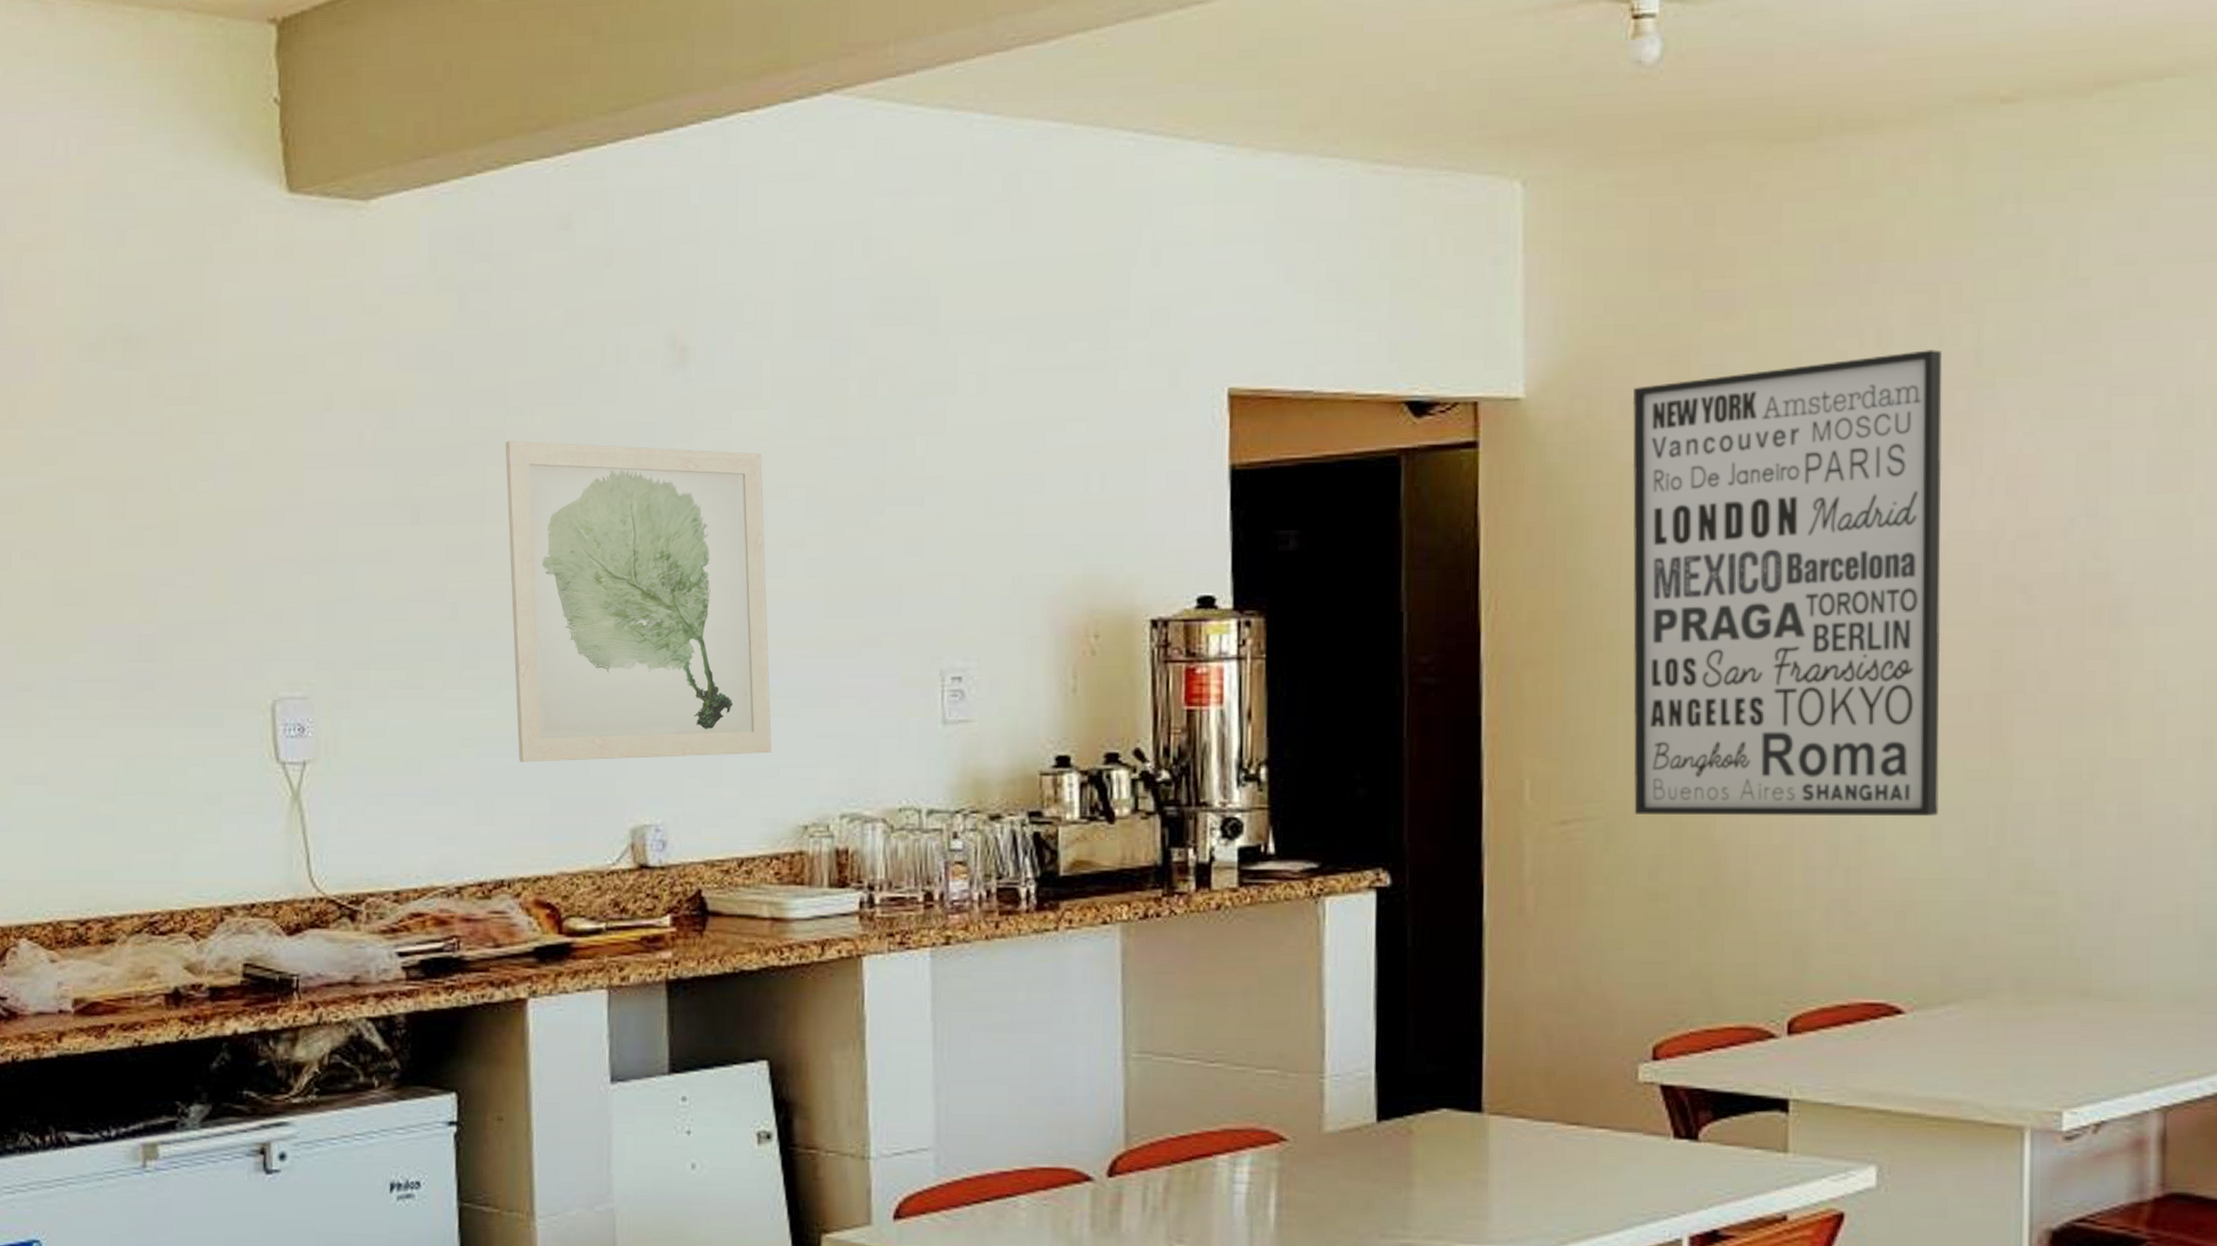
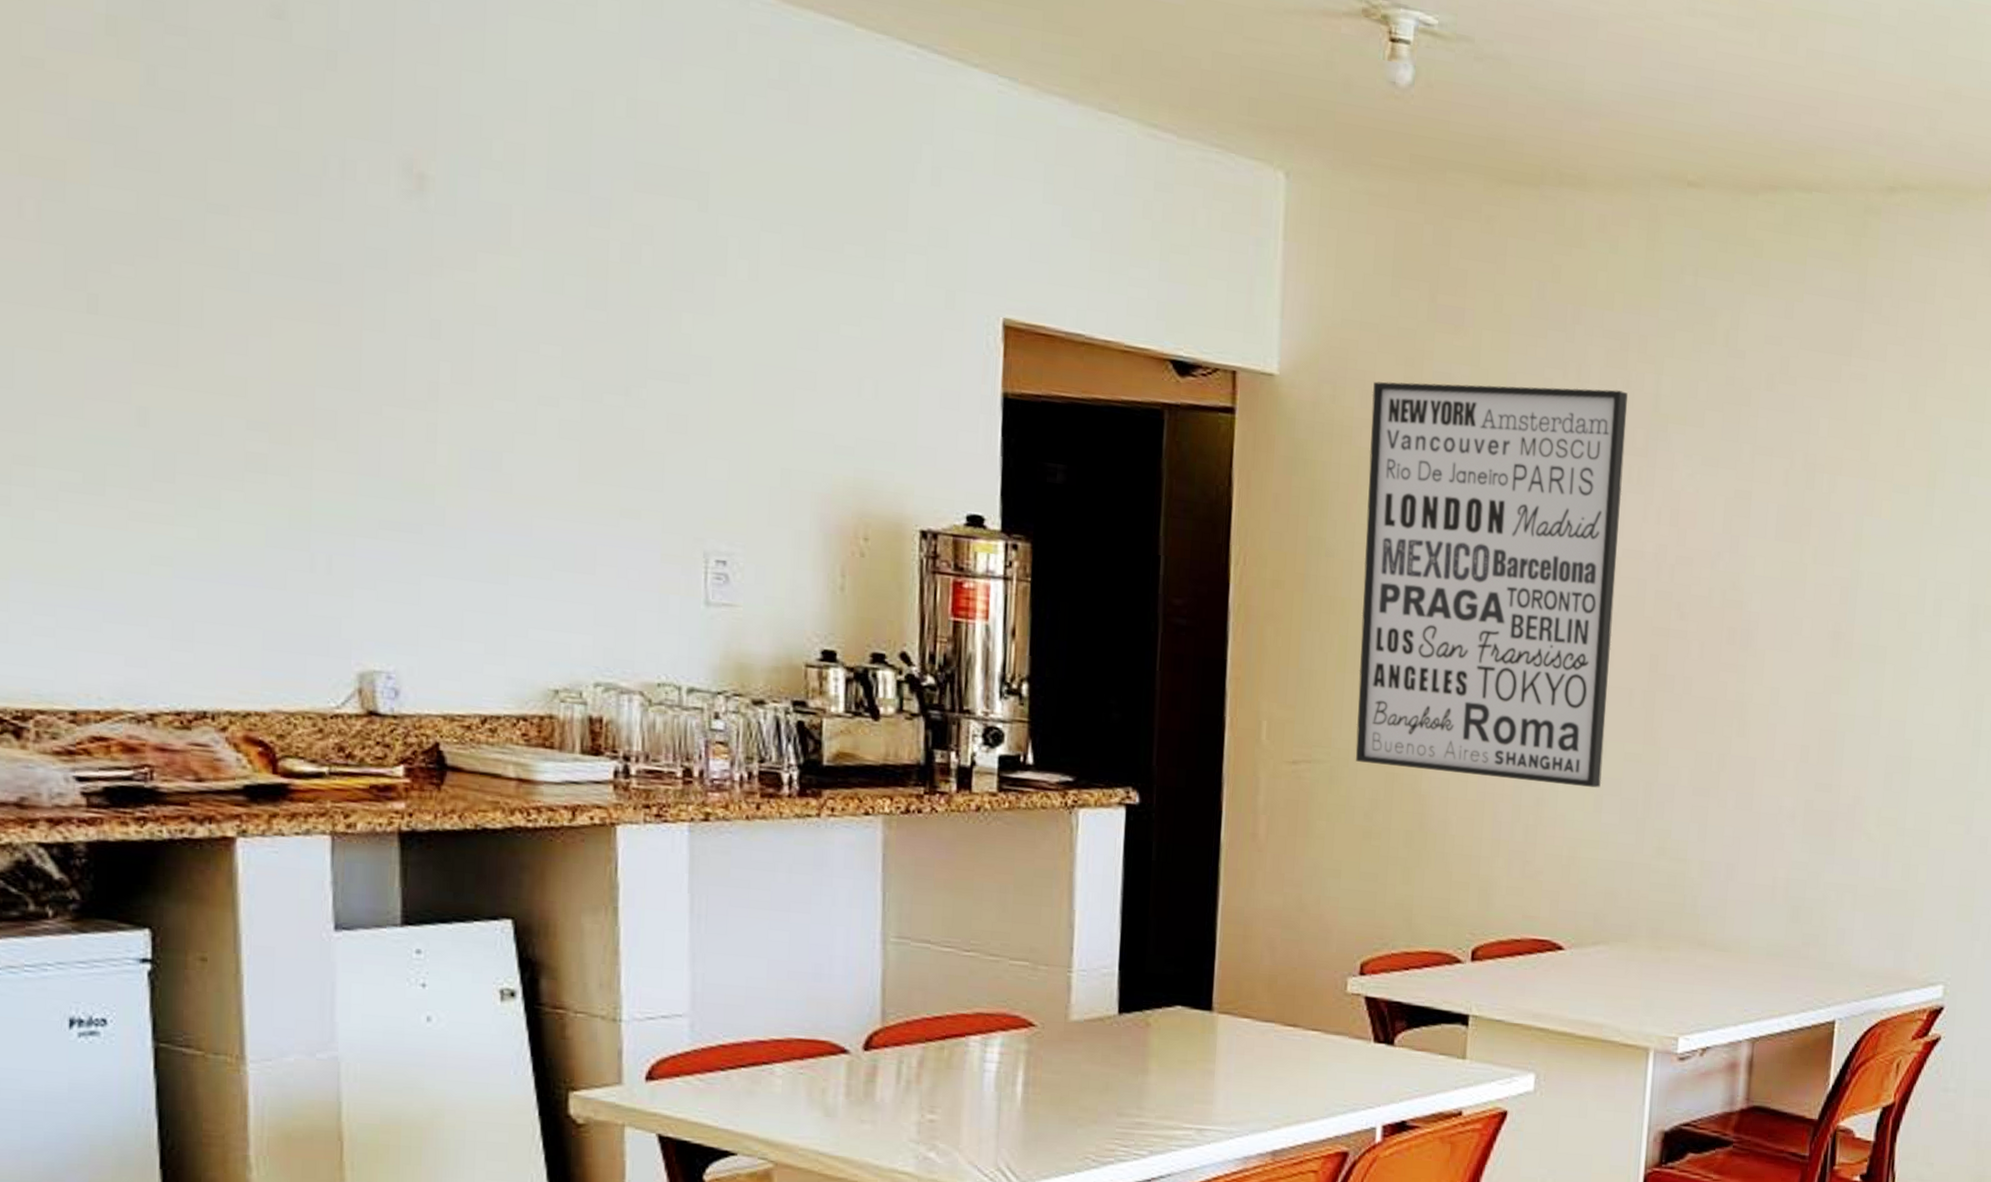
wall art: present [505,440,772,762] -> none [205,240,520,613]

